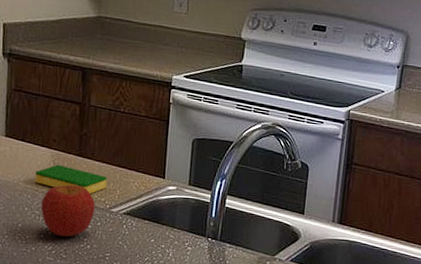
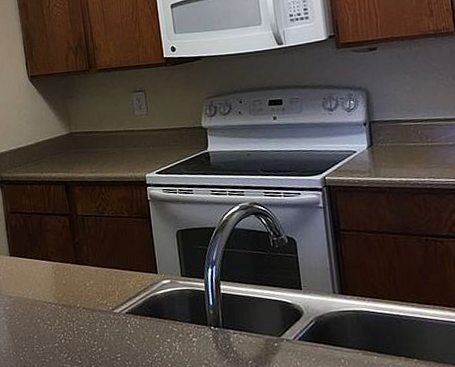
dish sponge: present [35,164,108,194] -> none [41,274,106,298]
apple: present [41,184,96,237] -> none [50,292,100,343]

